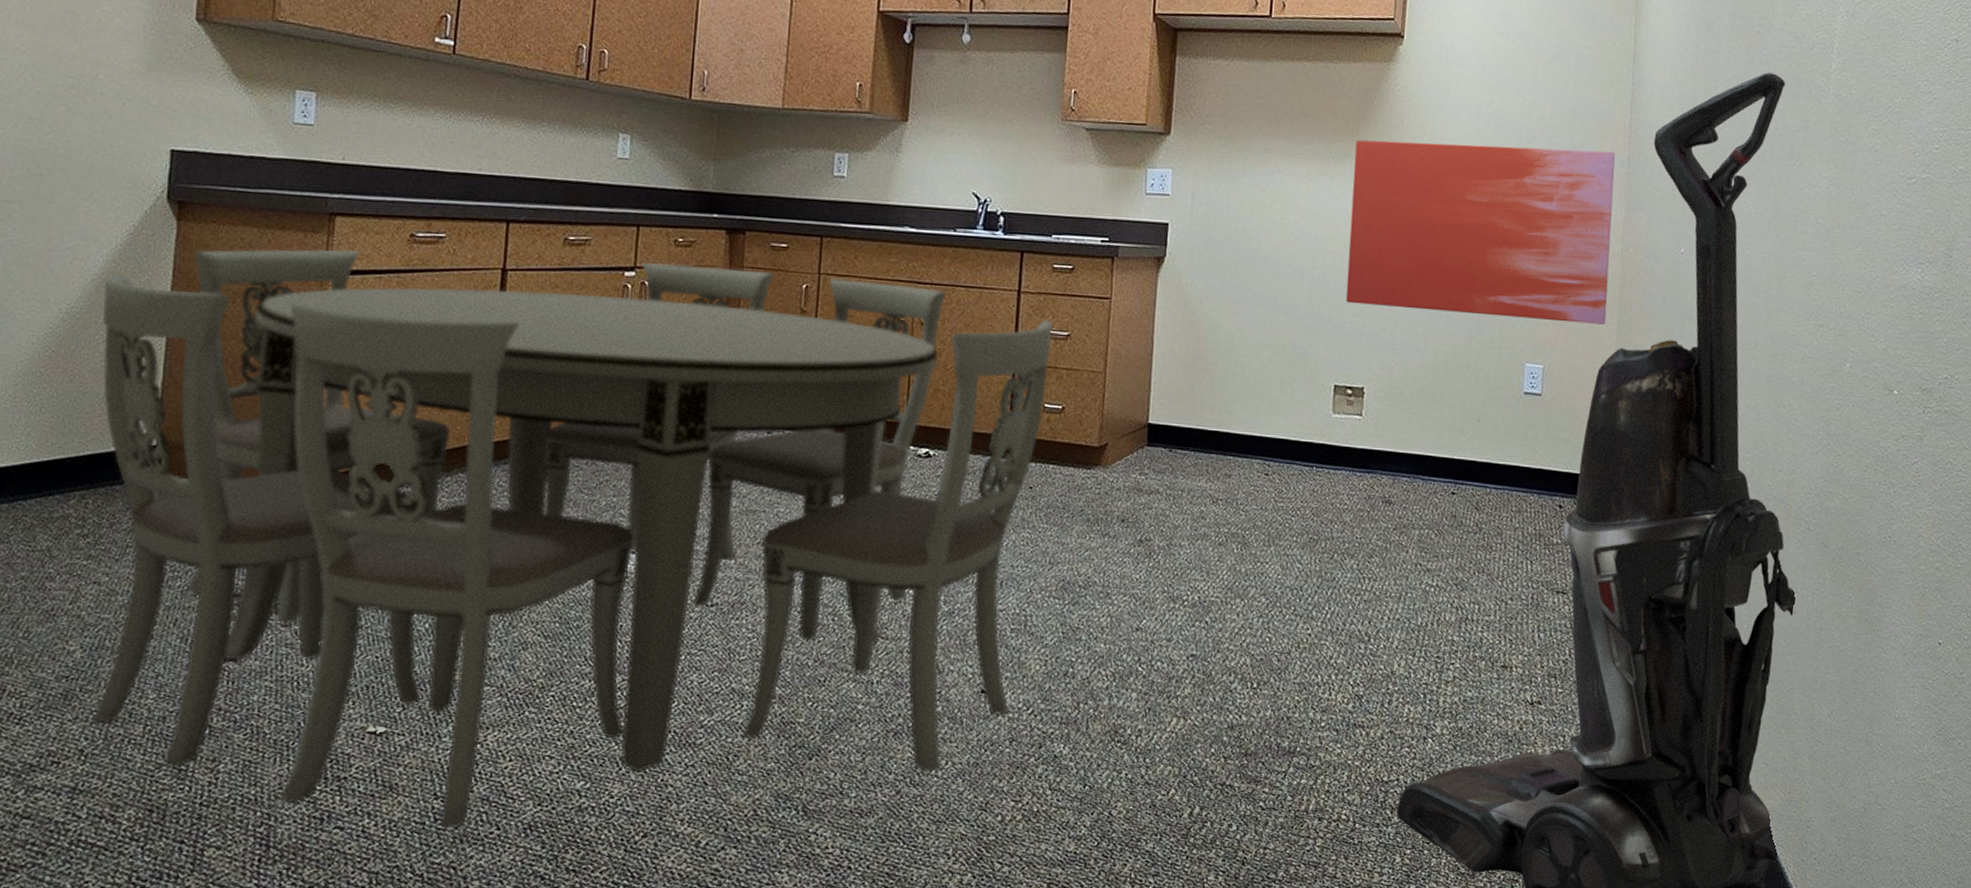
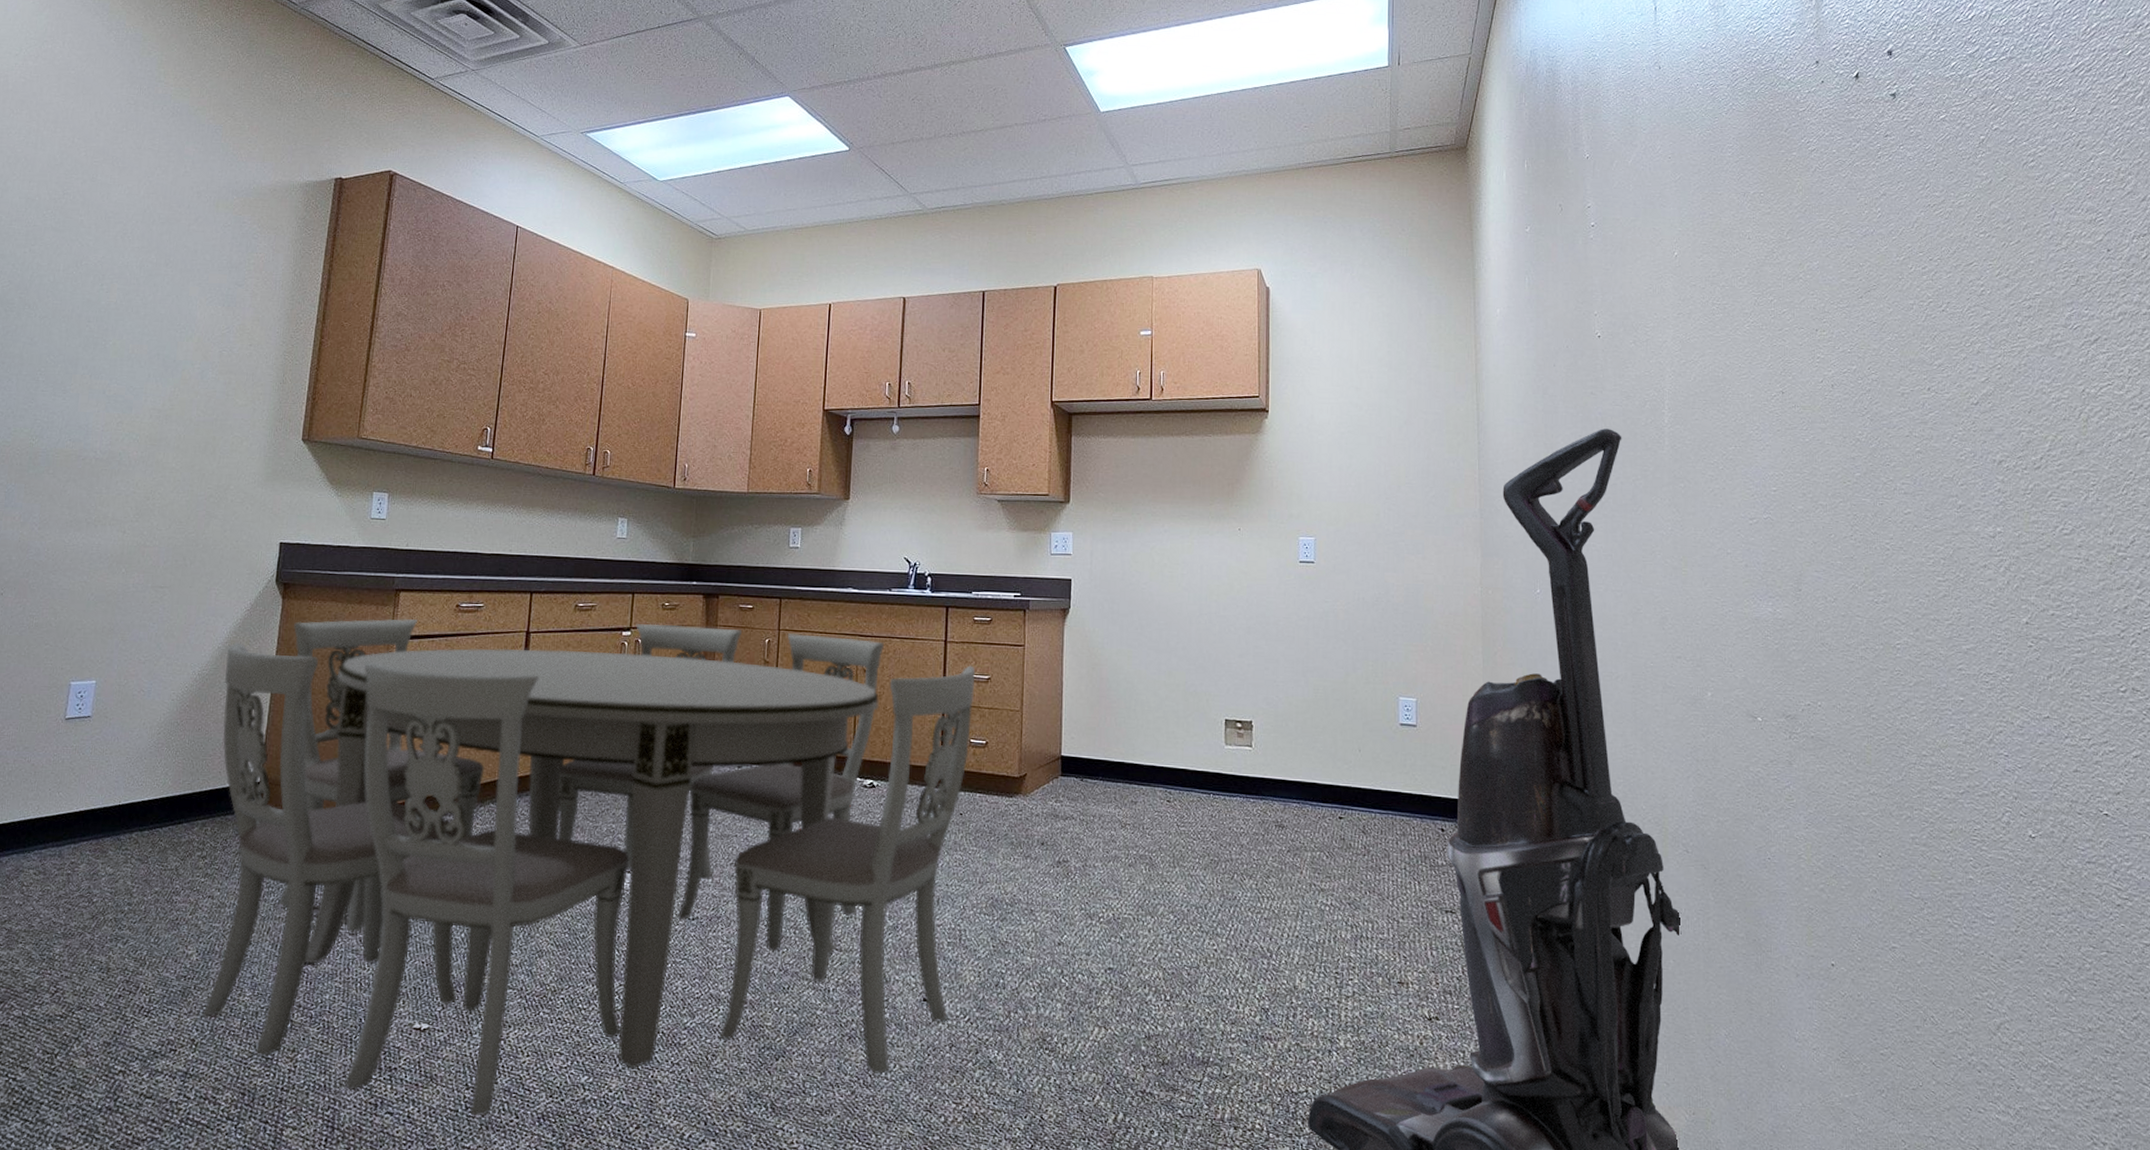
wall art: present [1345,140,1615,325] -> none [1231,501,1472,660]

